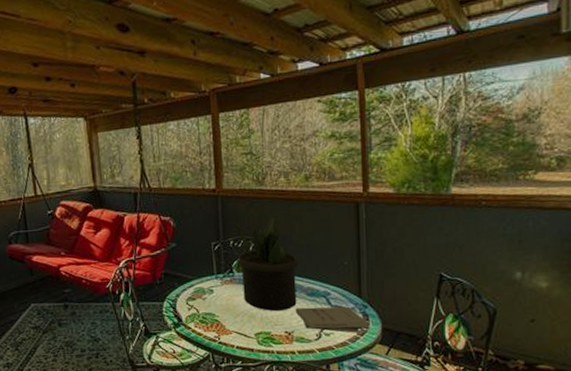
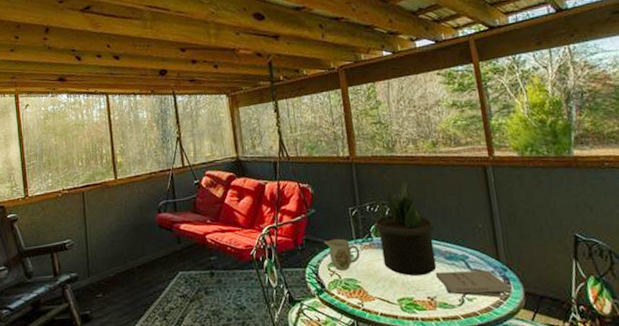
pitcher: none [183,273,220,305] -> present [324,238,360,271]

